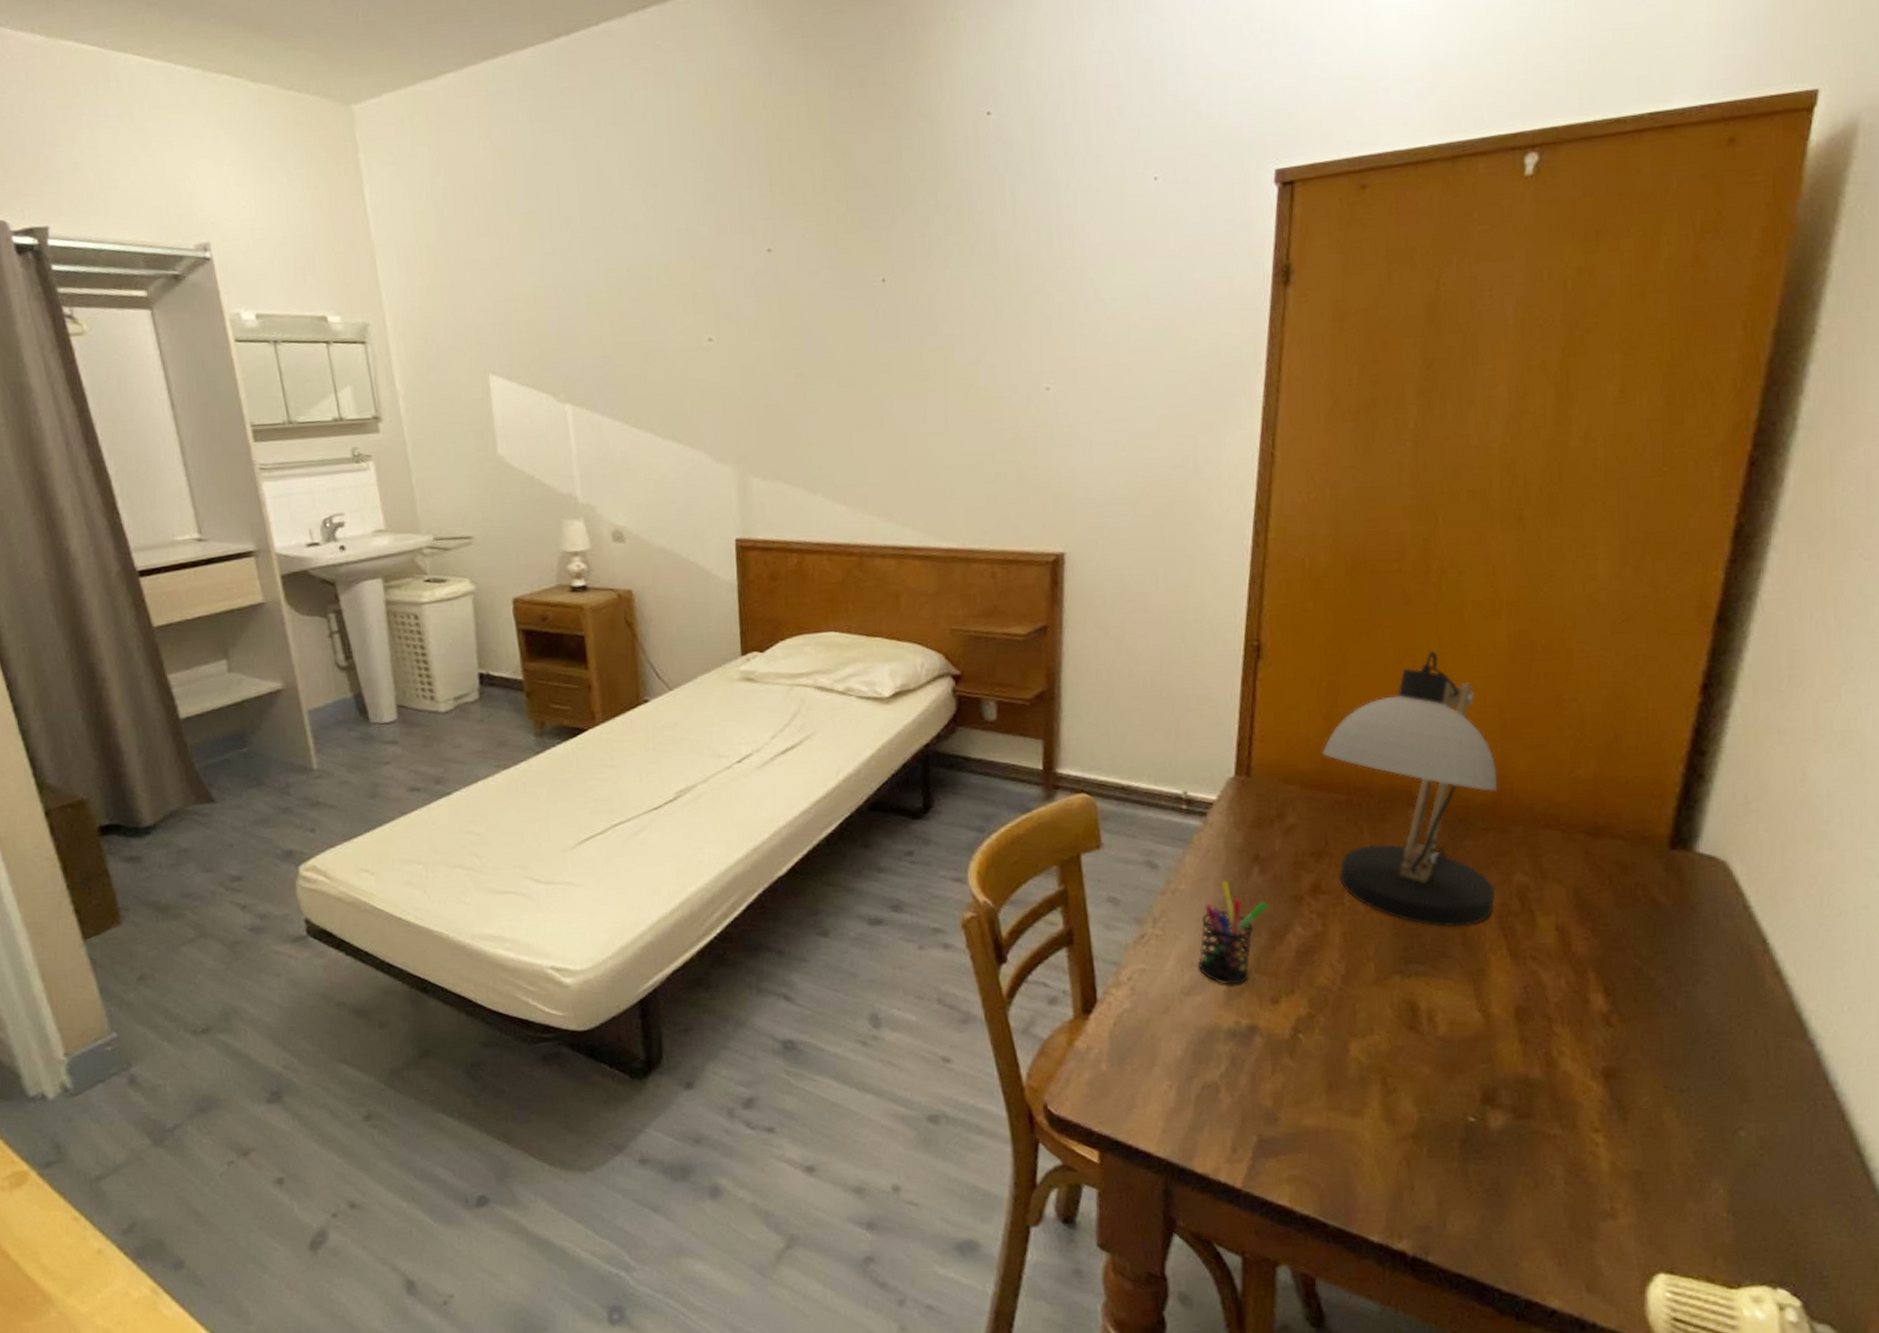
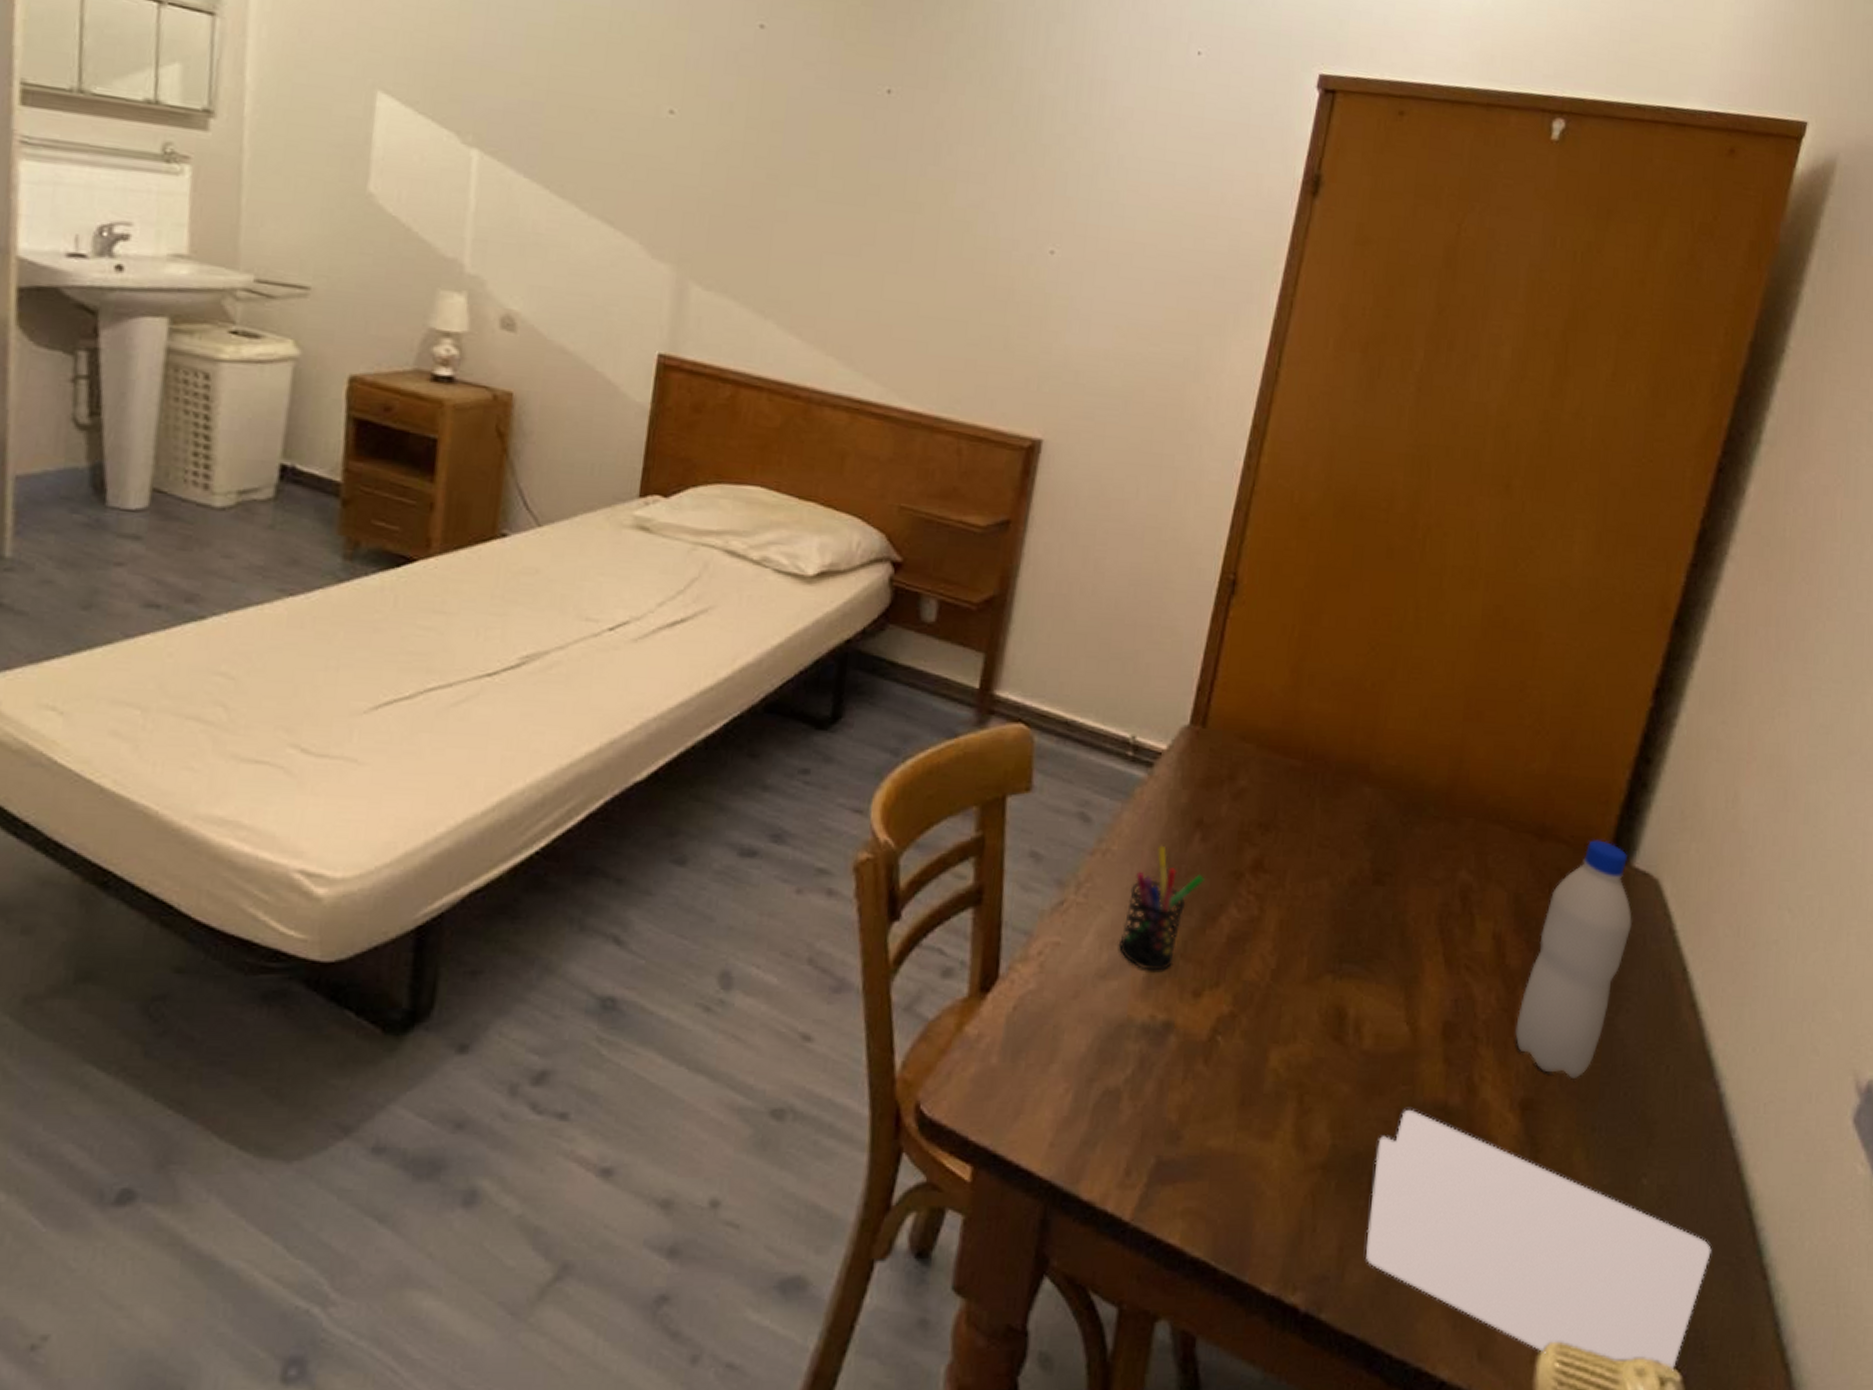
desk lamp: present [1322,651,1497,927] -> none [1284,613,1456,926]
notebook: none [1463,1084,1822,1298] -> present [1366,1110,1711,1371]
water bottle: none [1589,831,1702,1047] -> present [1515,840,1632,1078]

